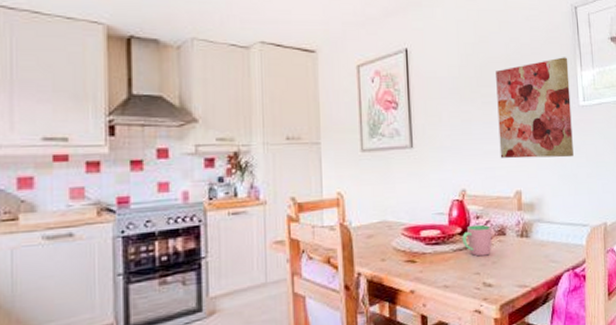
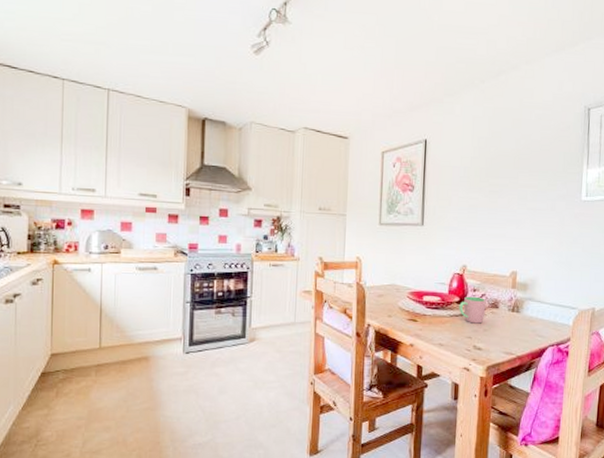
wall art: present [496,57,574,159] -> none [500,155,576,247]

